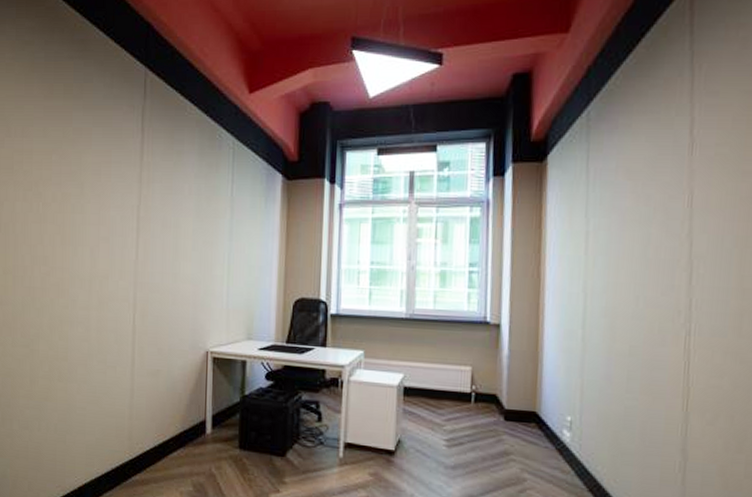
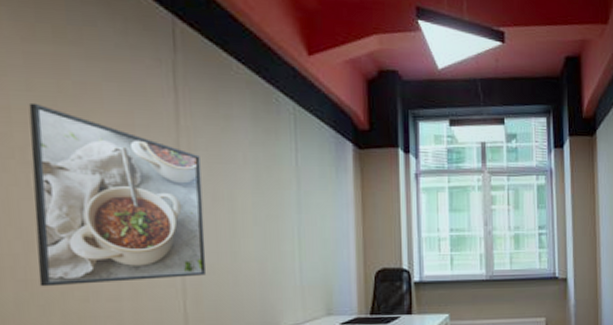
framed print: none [38,146,156,294] -> present [28,102,206,287]

